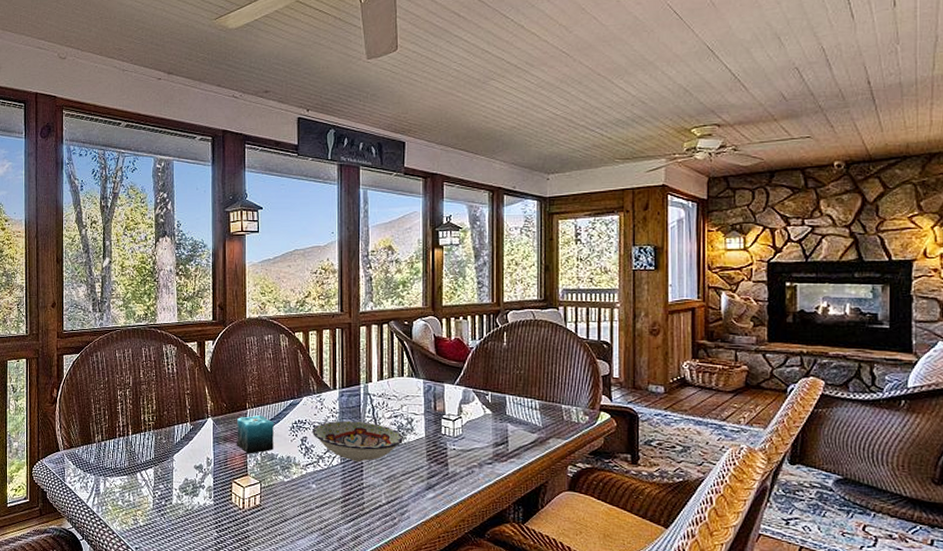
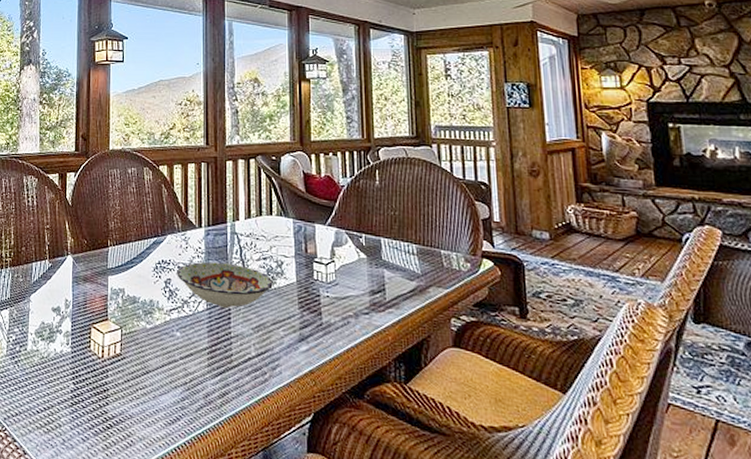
candle: present [236,415,274,454] -> none [96,253,136,297]

